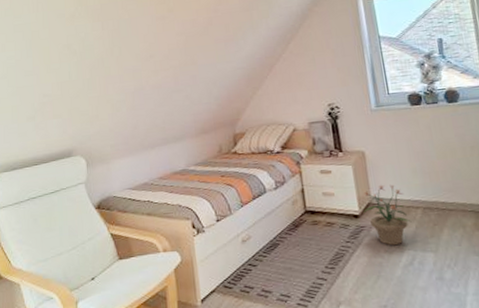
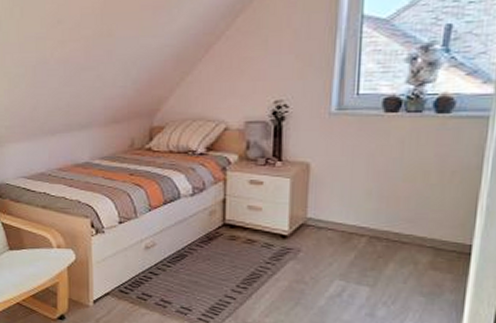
potted plant: present [363,184,412,246] -> none [294,205,351,274]

